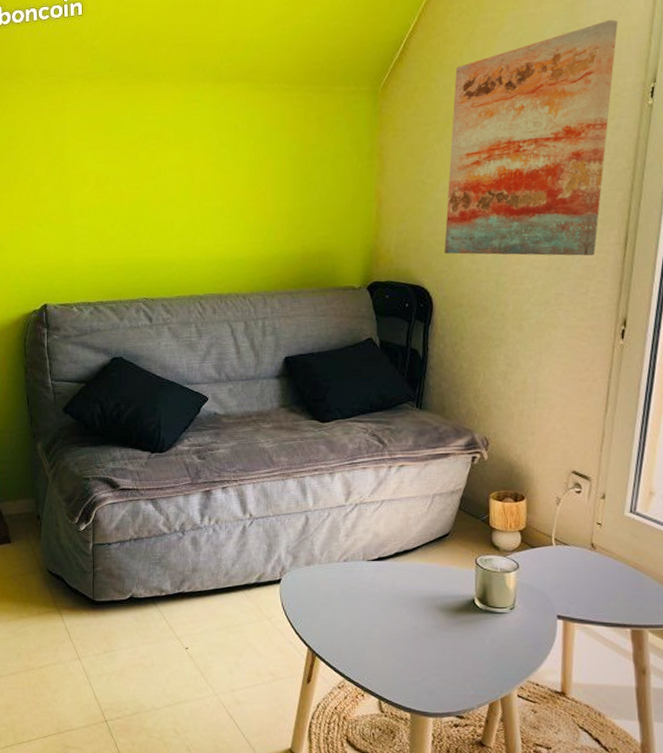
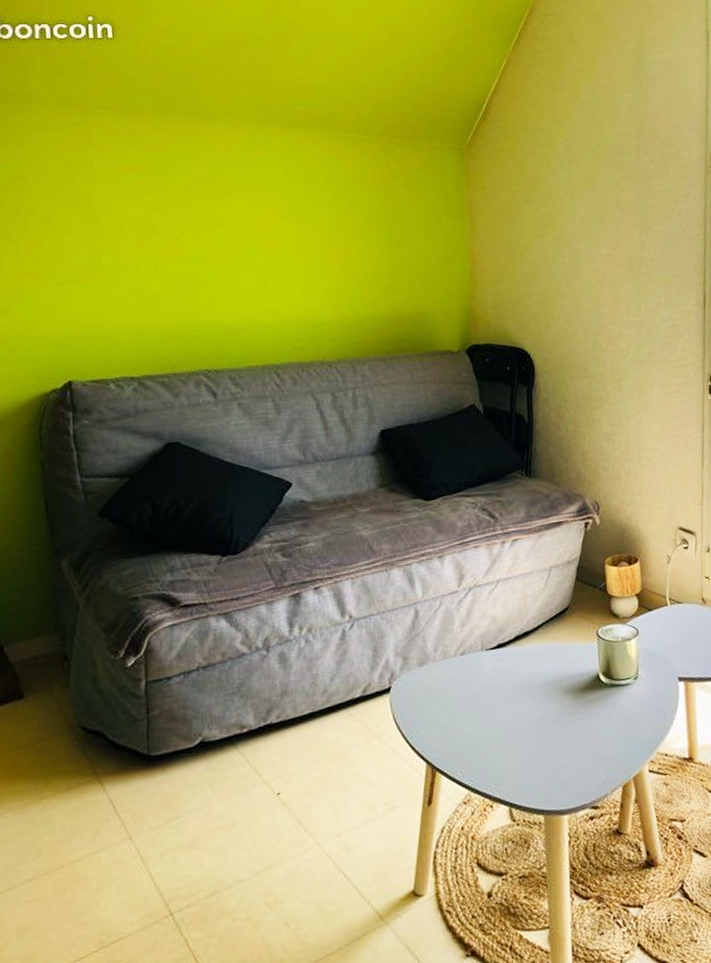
wall art: present [444,19,618,256] -> none [538,98,680,316]

